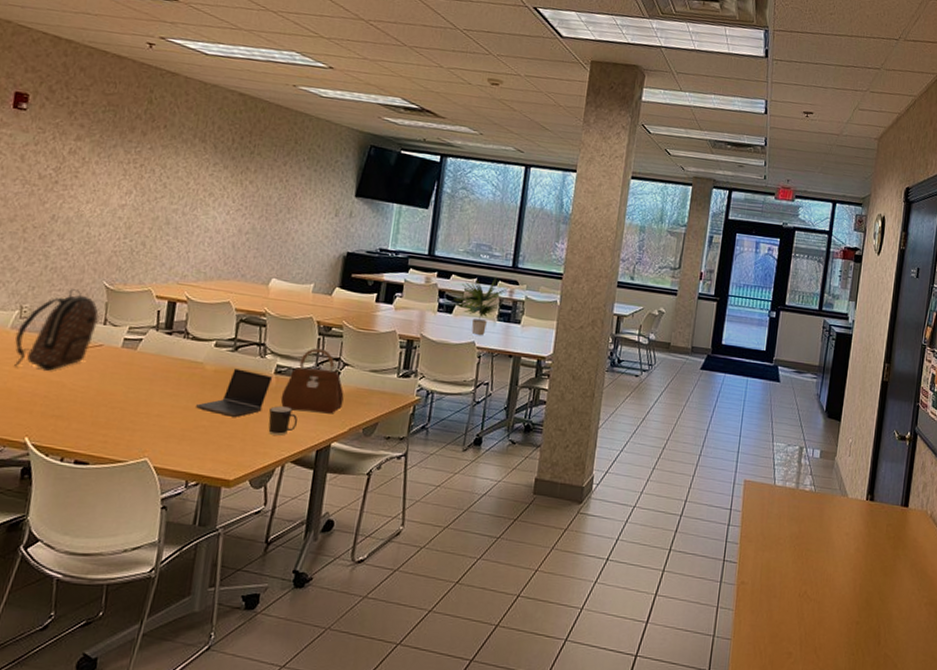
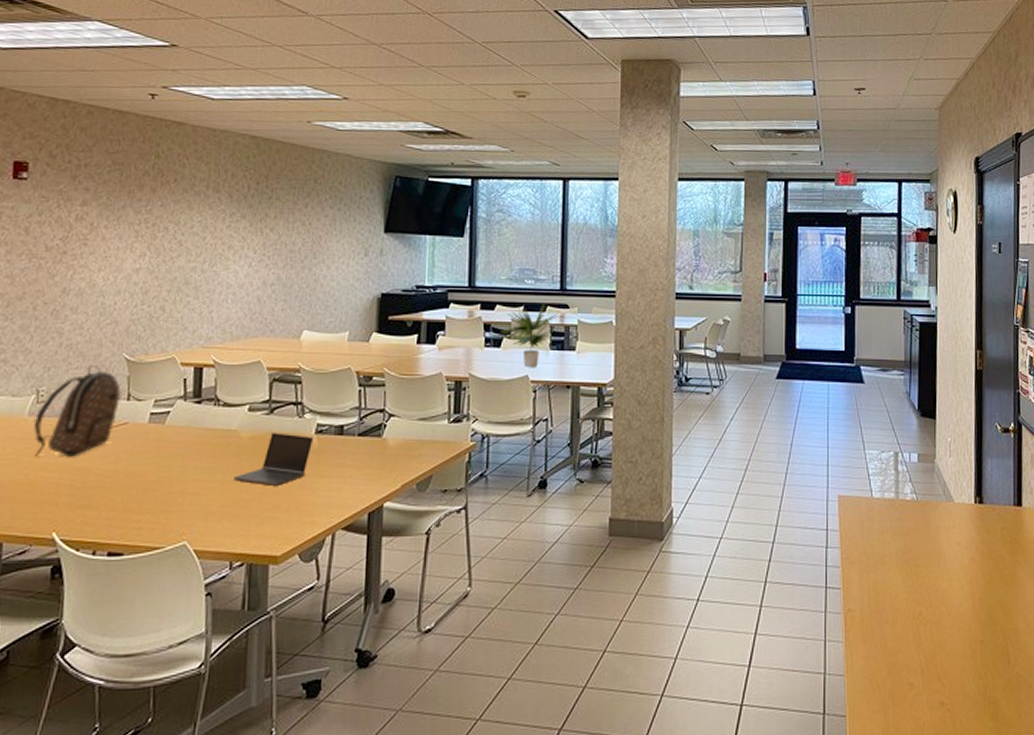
mug: present [268,406,297,436] -> none [313,469,344,501]
handbag: present [280,348,344,414] -> none [324,401,393,472]

